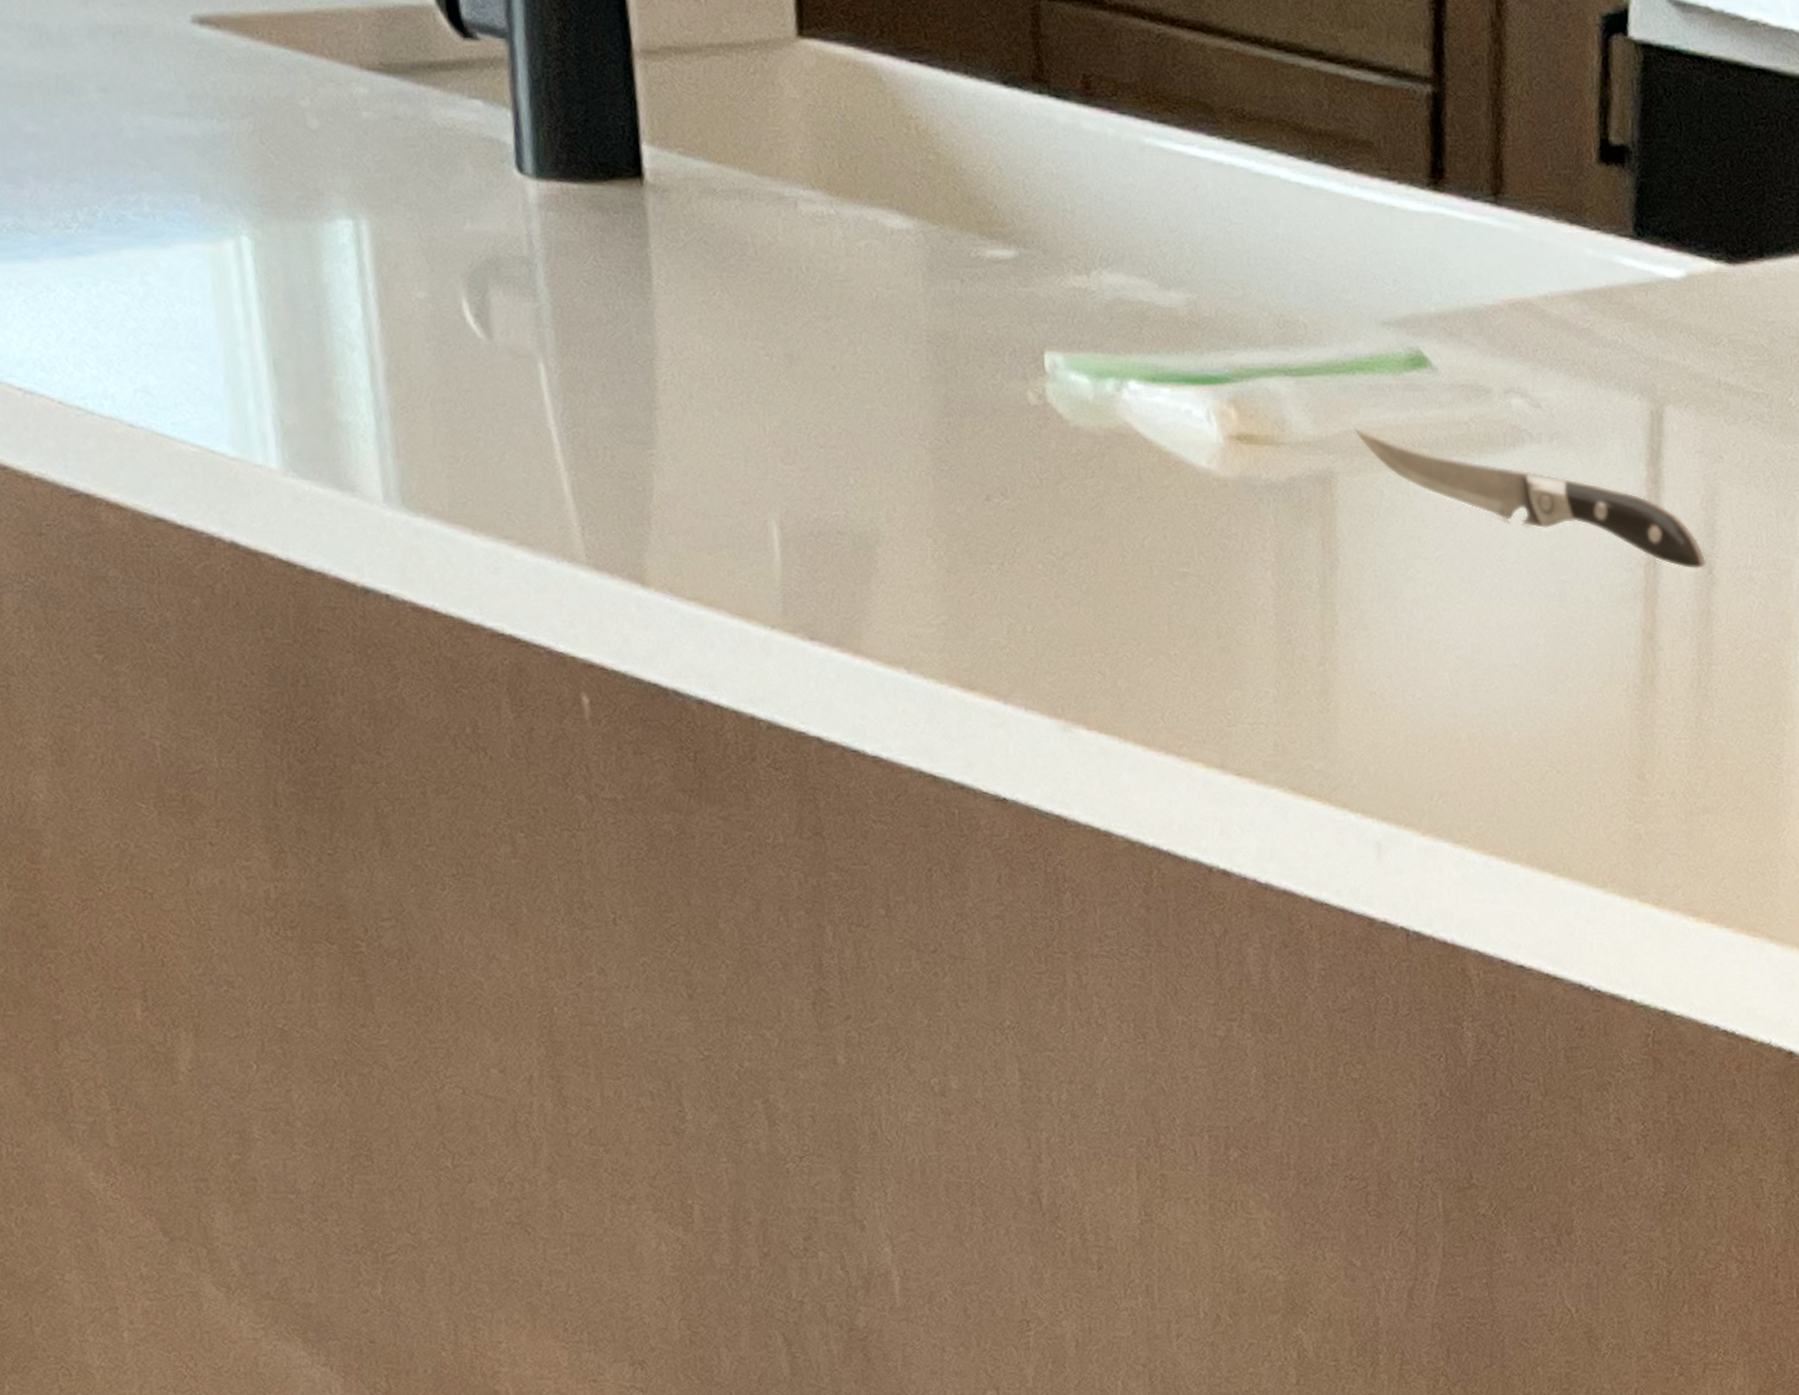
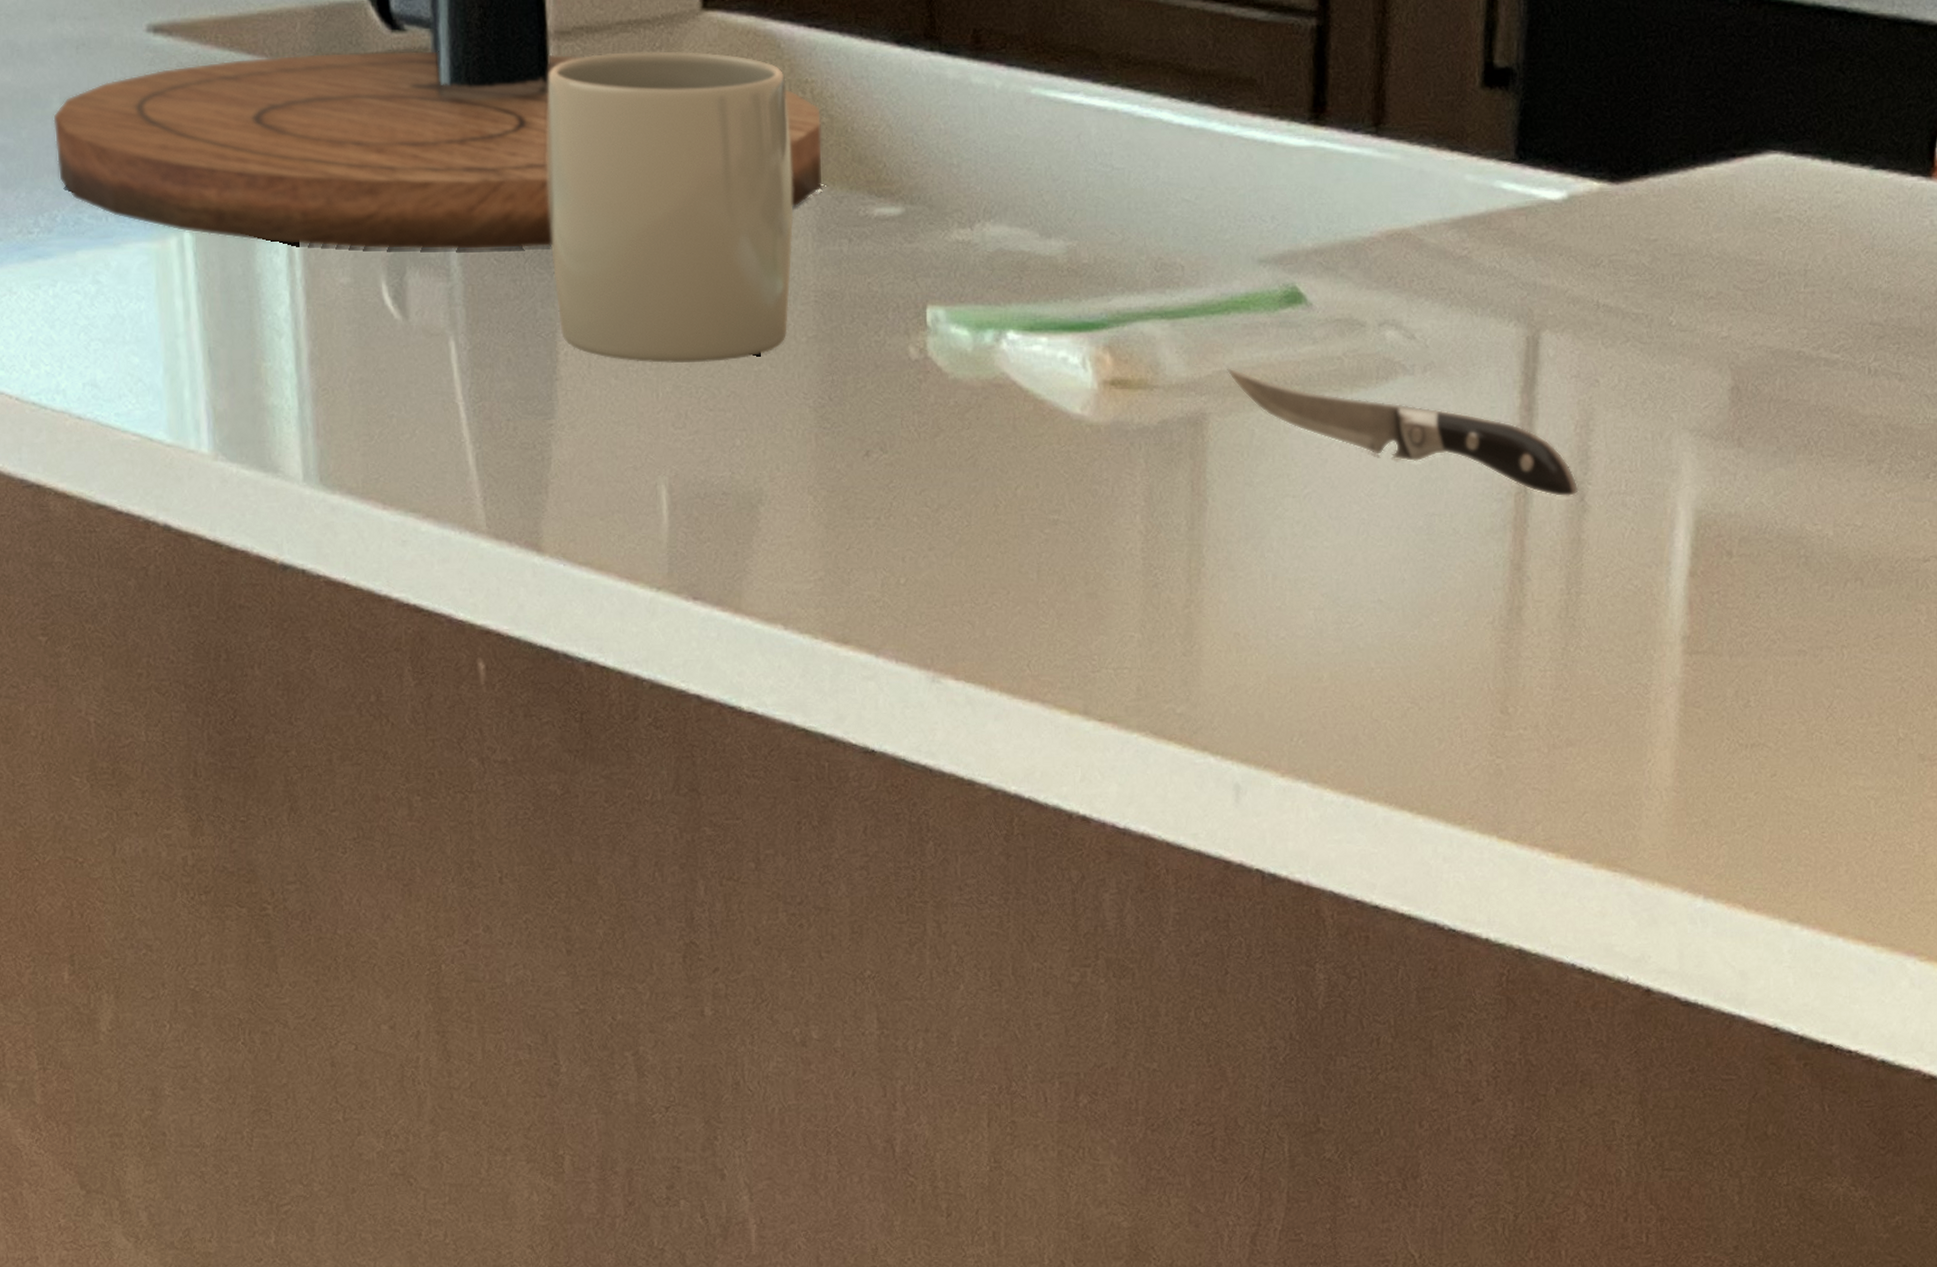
cutting board: none [89,57,931,271] -> present [53,50,823,250]
mug: none [634,76,902,399] -> present [545,51,794,364]

